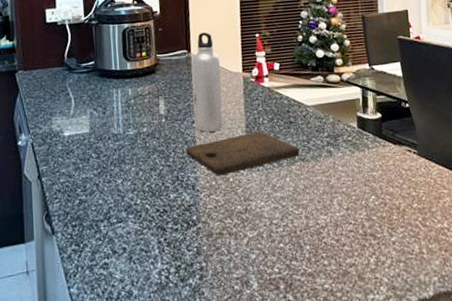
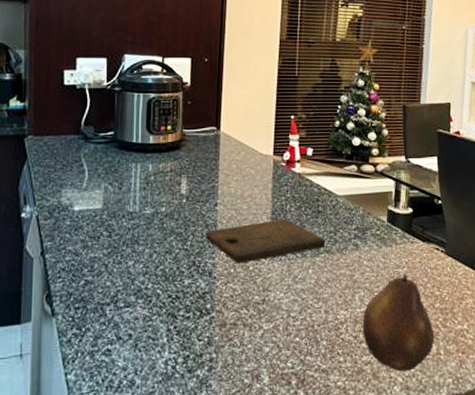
water bottle: present [192,32,223,133] -> none [217,109,251,217]
fruit: none [342,176,416,272] -> present [362,273,435,372]

